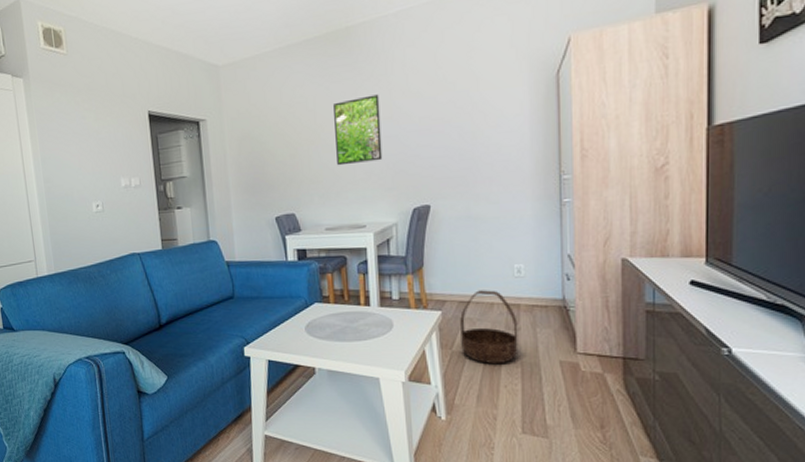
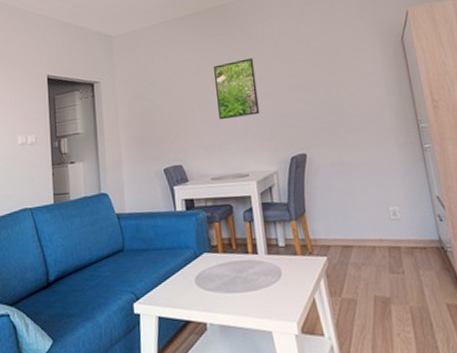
basket: present [460,290,519,363] -> none [345,233,406,310]

